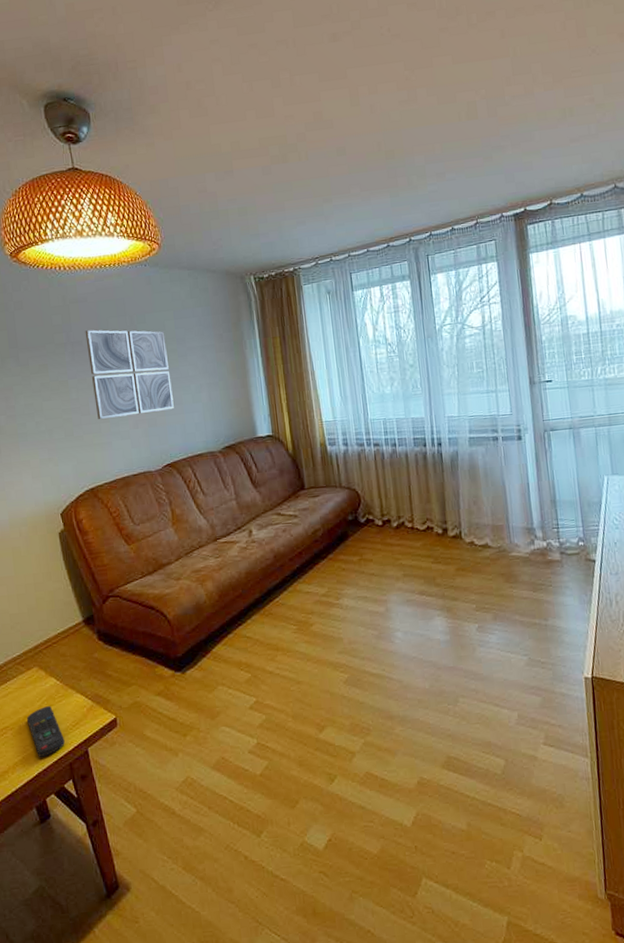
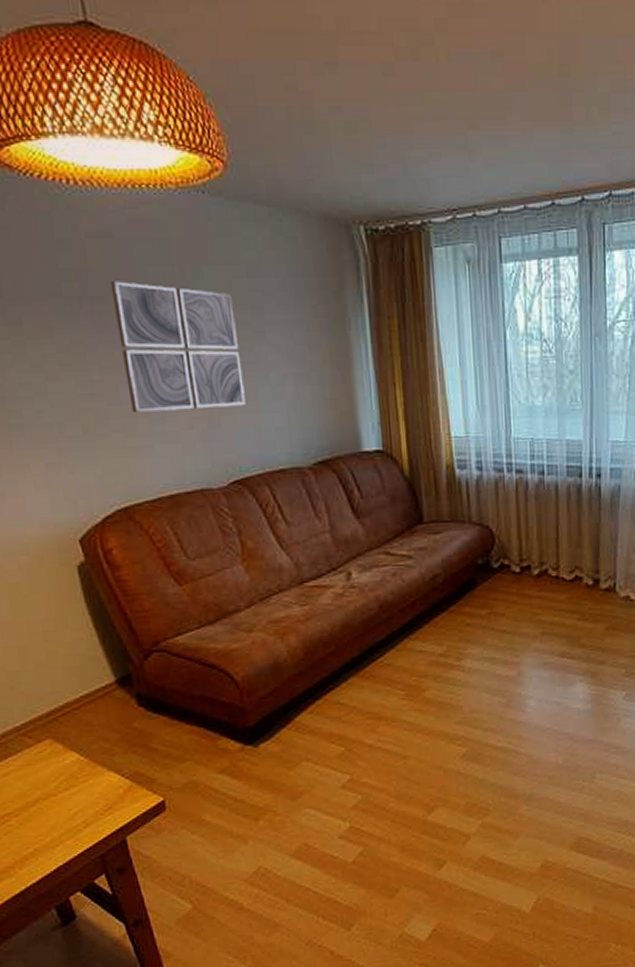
remote control: present [27,706,65,757] -> none [39,787,94,849]

